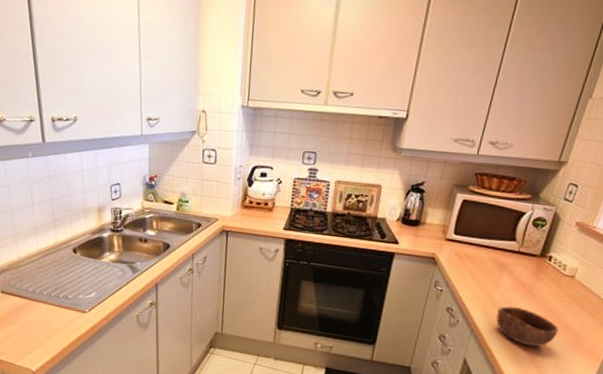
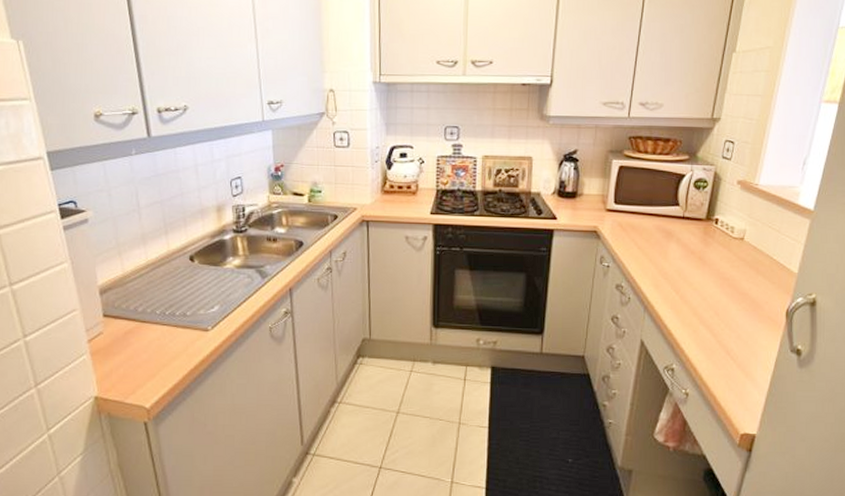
bowl: present [496,306,559,347] -> none [668,277,735,319]

